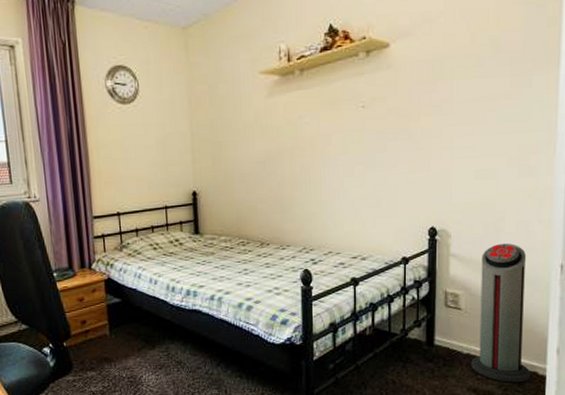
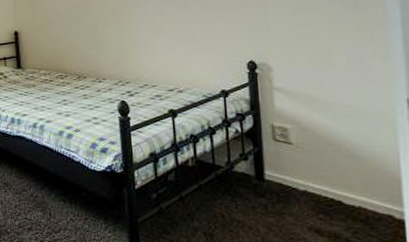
air purifier: present [471,243,531,383] -> none [309,76,385,226]

